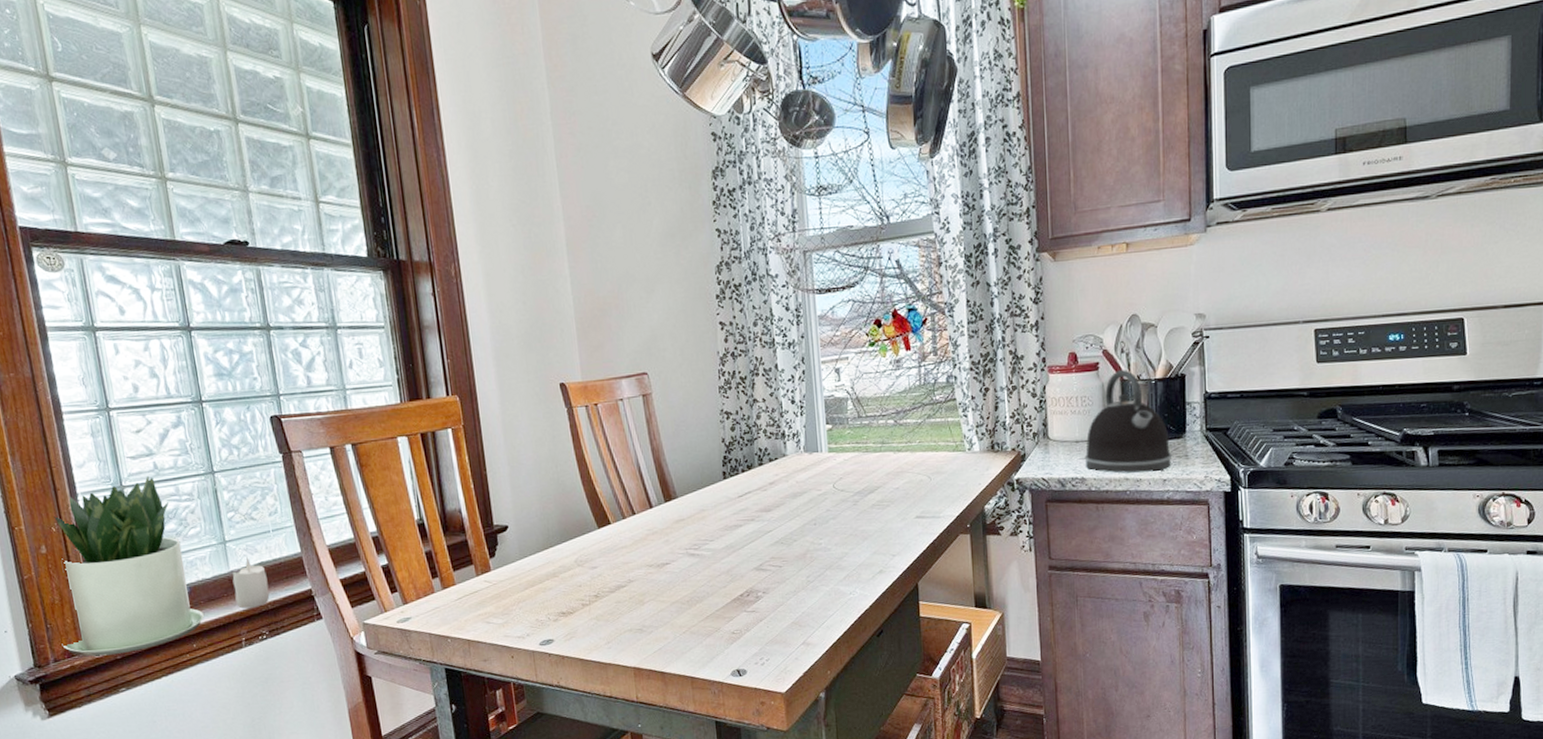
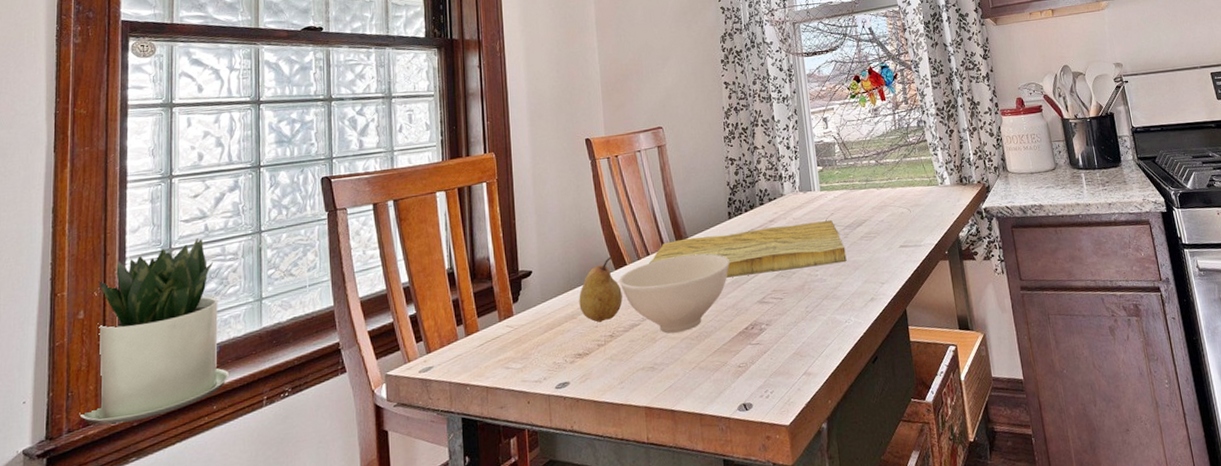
candle: present [232,556,270,609] -> none [263,312,298,366]
fruit: none [560,514,607,582] -> present [579,256,623,323]
bowl: none [602,515,724,596] -> present [618,253,730,333]
cutting board: none [635,485,855,542] -> present [649,220,847,278]
kettle: present [1084,370,1173,474] -> none [1039,111,1113,200]

